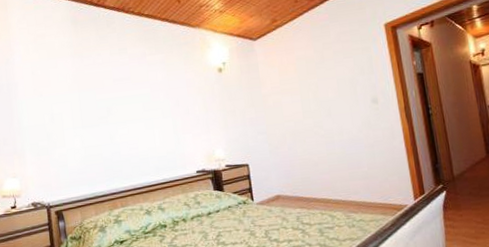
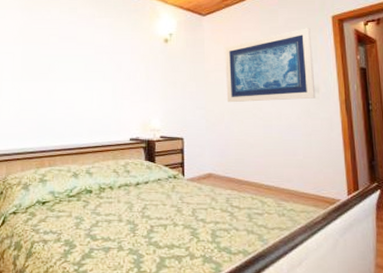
wall art: none [279,39,375,125] -> present [224,28,316,103]

